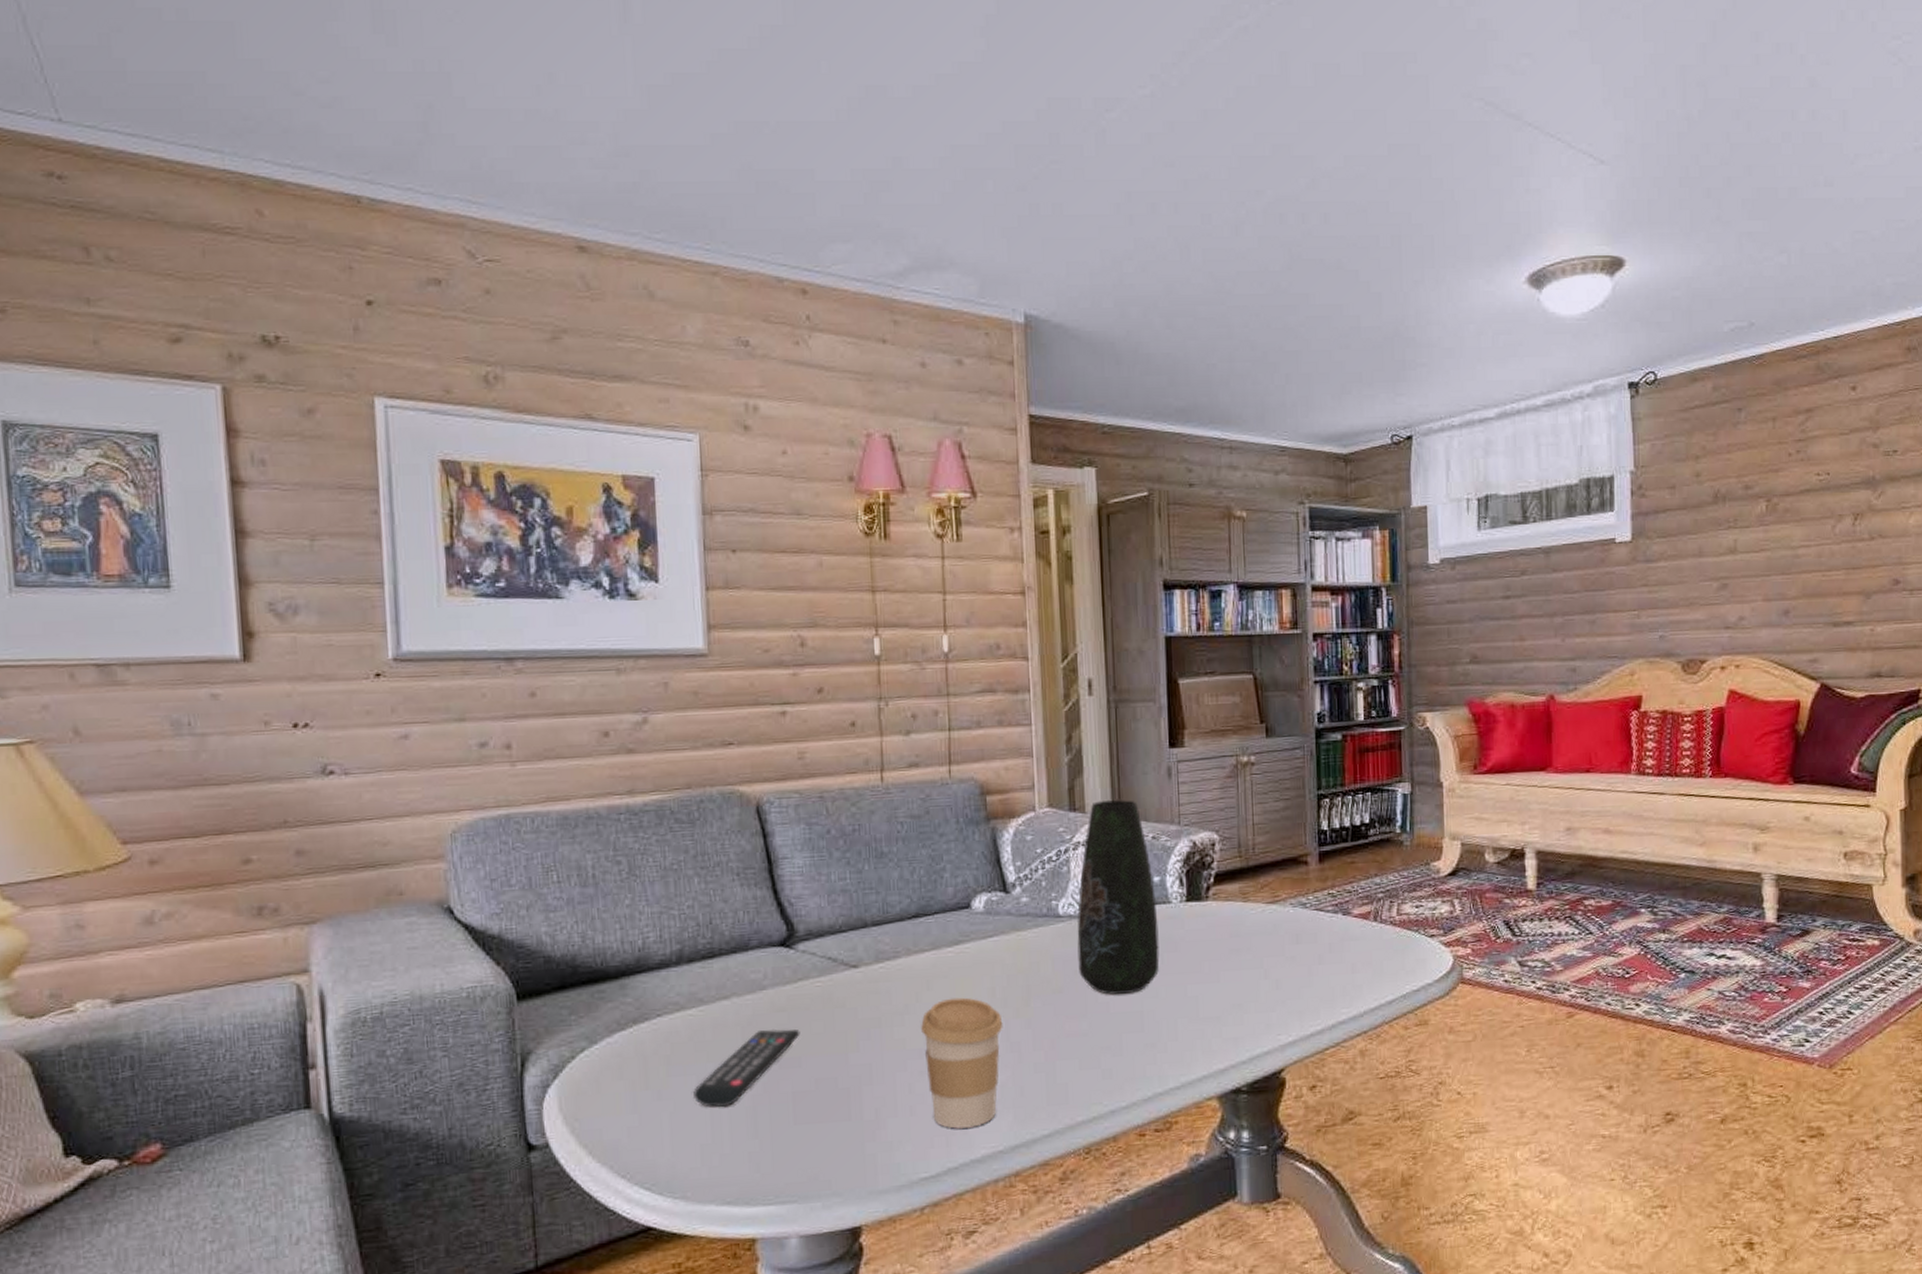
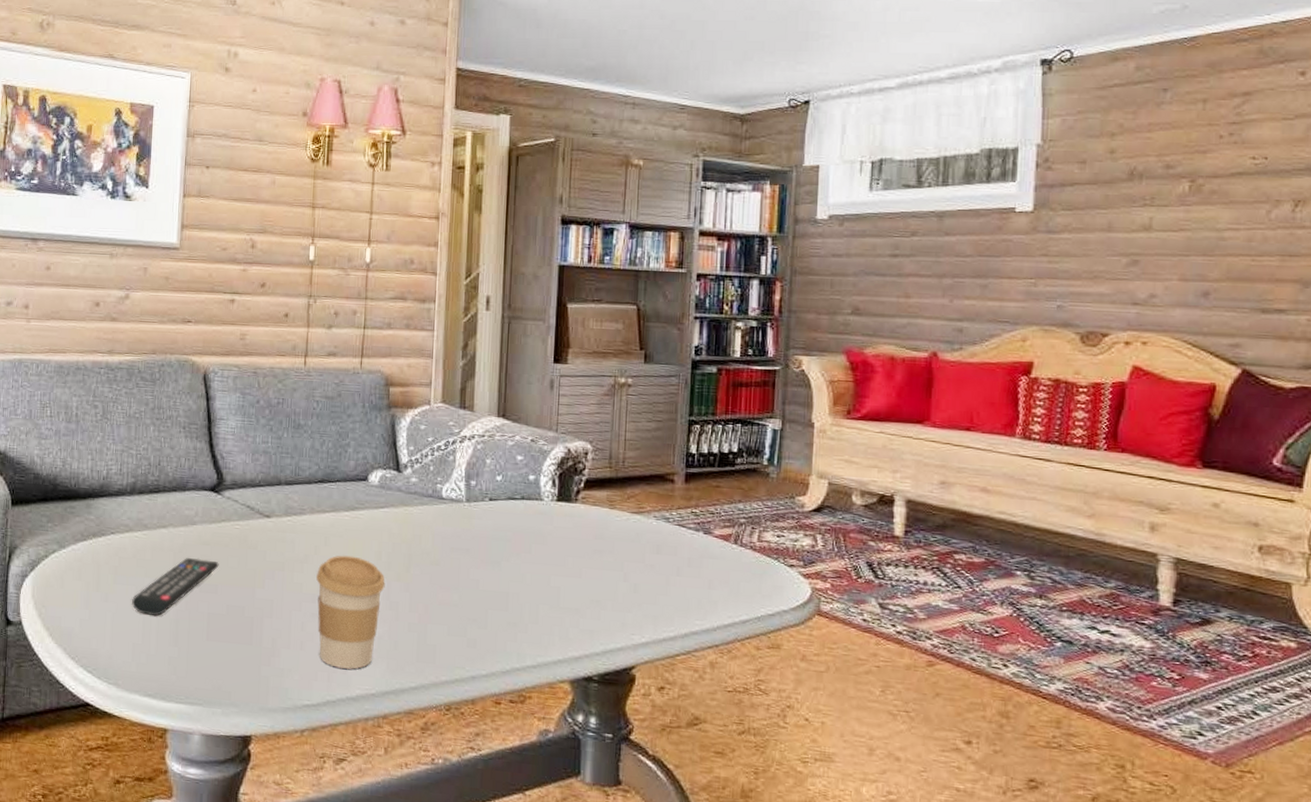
vase: present [1076,799,1160,995] -> none [455,403,530,575]

